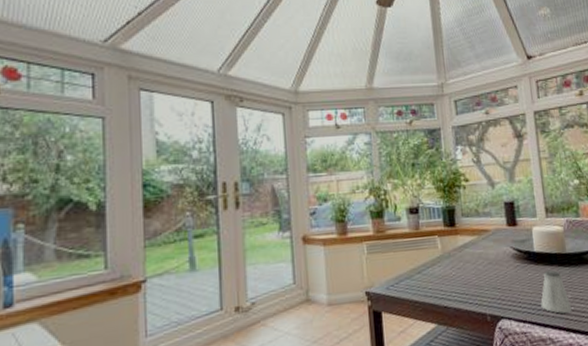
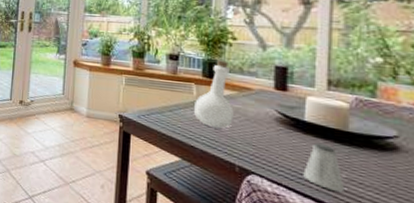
bottle: none [441,205,478,281] -> present [194,60,234,129]

